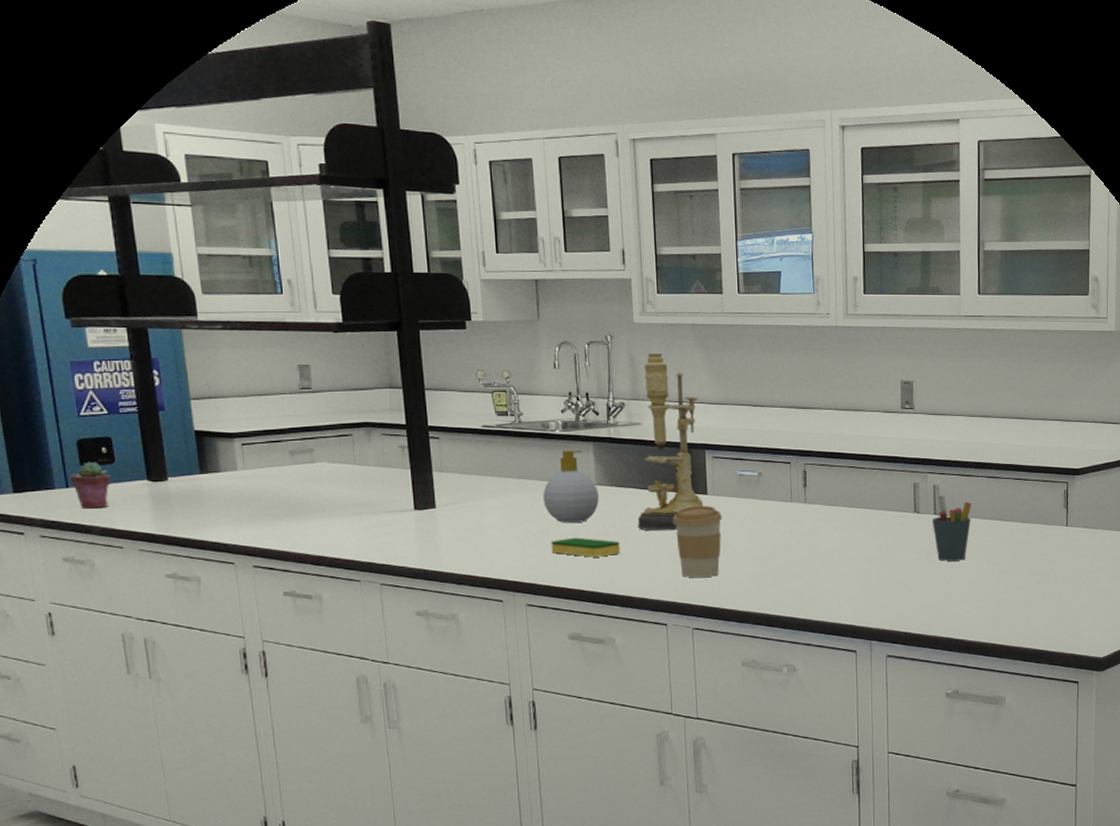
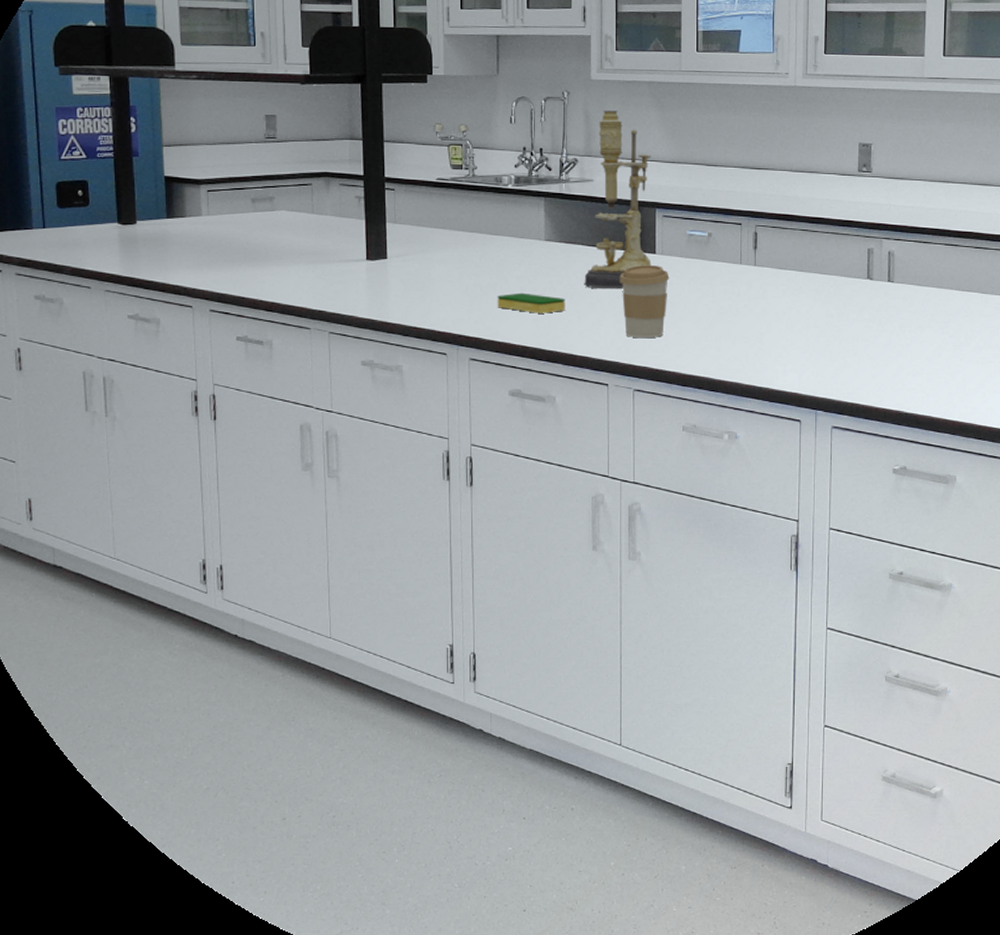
potted succulent: present [70,461,111,509] -> none [47,203,84,249]
soap bottle: present [543,450,599,523] -> none [492,205,547,278]
pen holder: present [932,495,971,561] -> none [886,262,928,331]

